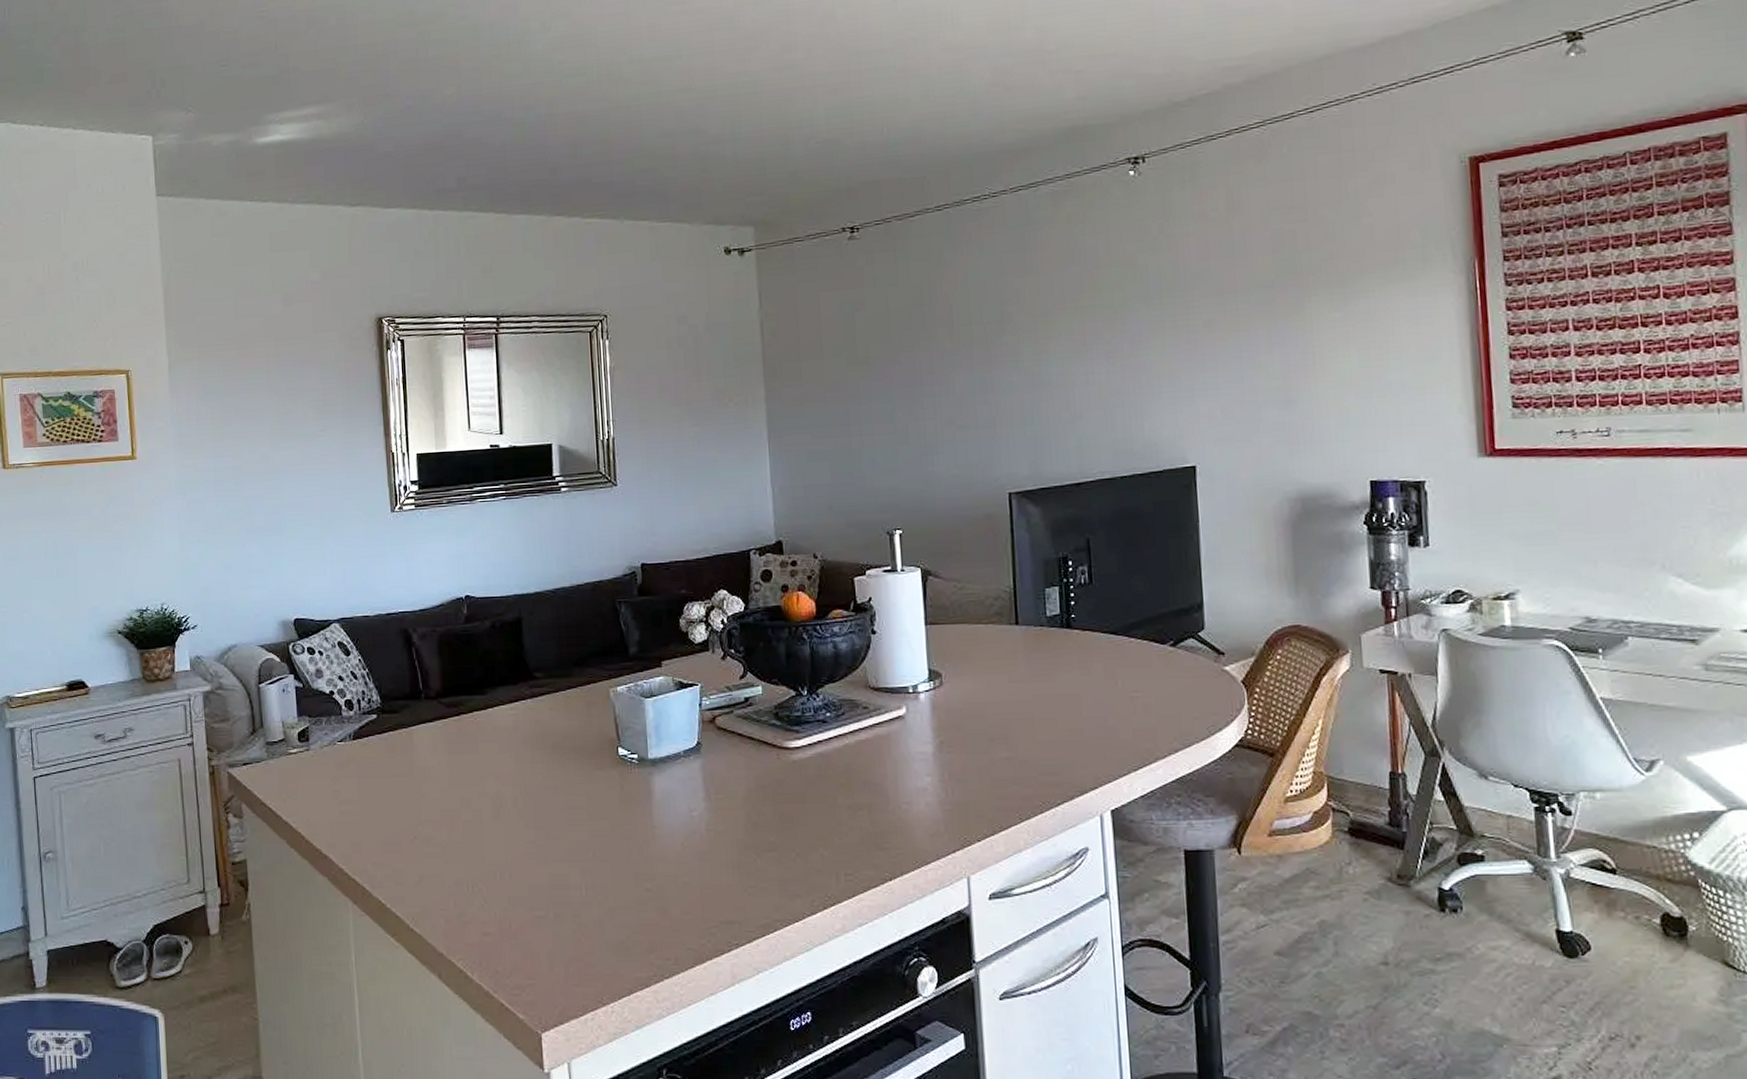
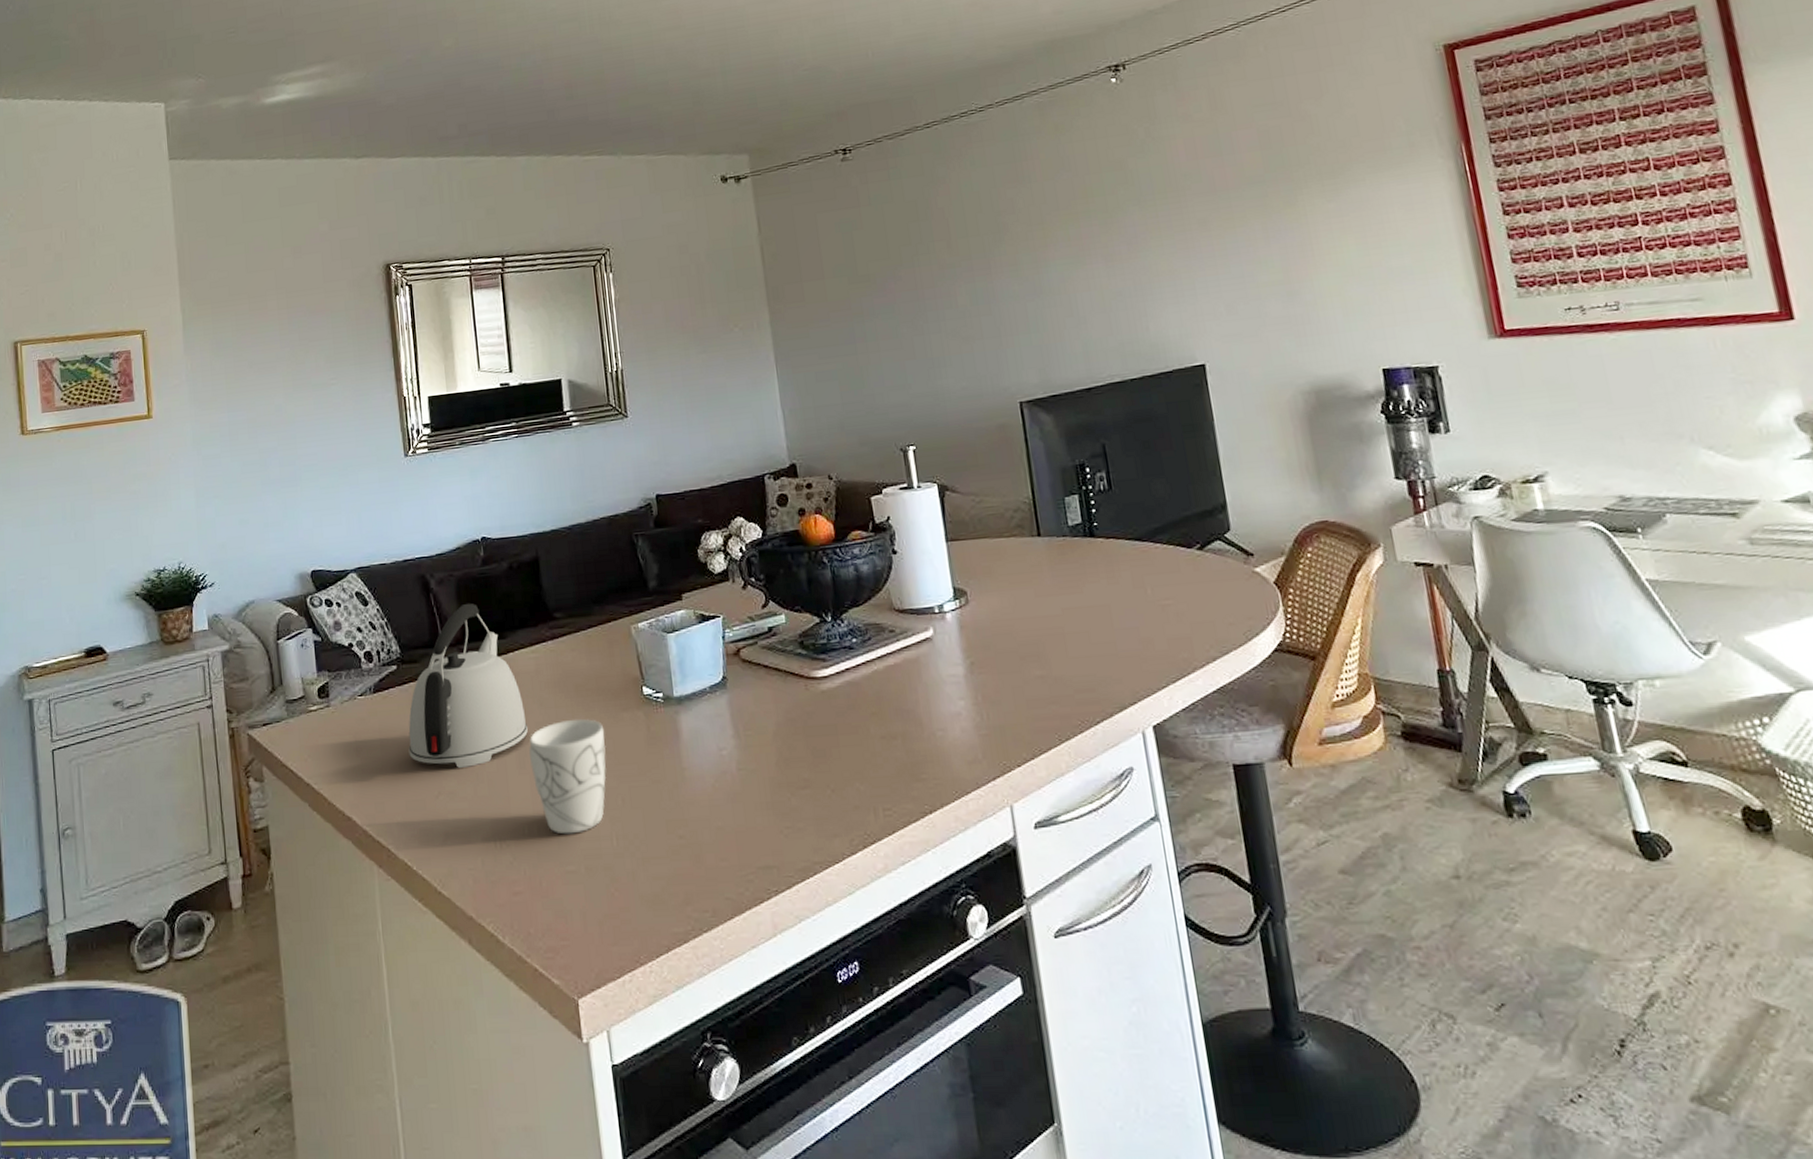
kettle: none [386,658,504,815] -> present [408,603,528,768]
mug: none [503,775,579,882] -> present [528,719,607,835]

